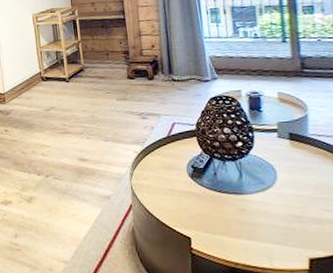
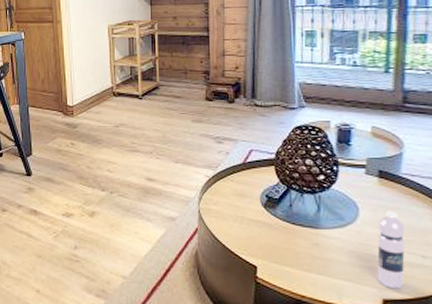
water bottle: none [295,171,326,246] -> present [377,211,405,288]

